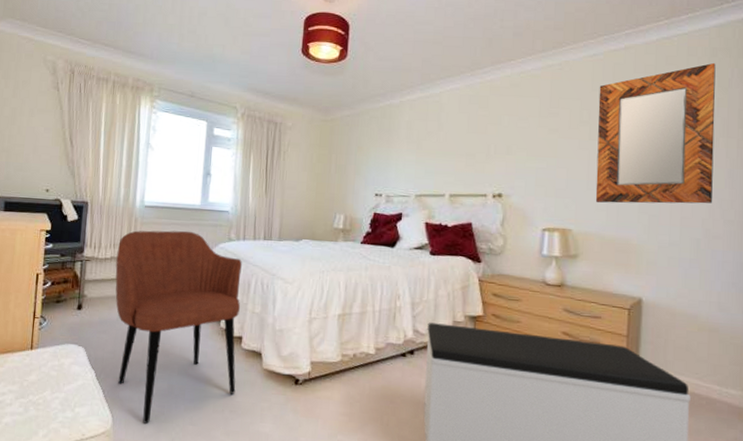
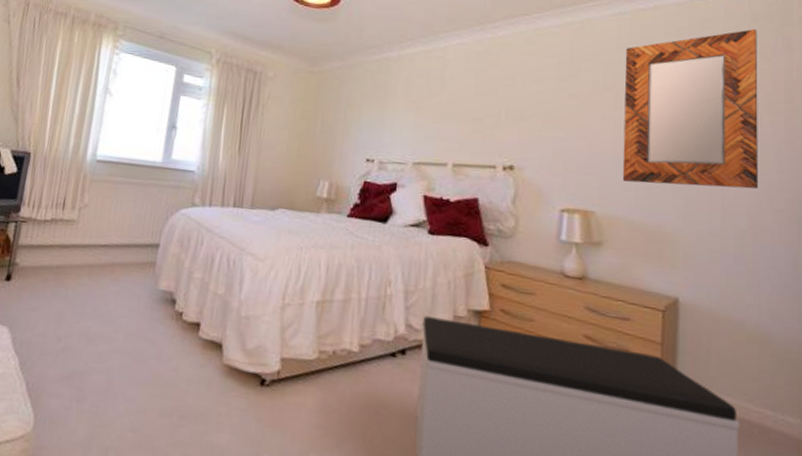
armchair: present [115,230,242,424] -> none [46,189,206,427]

